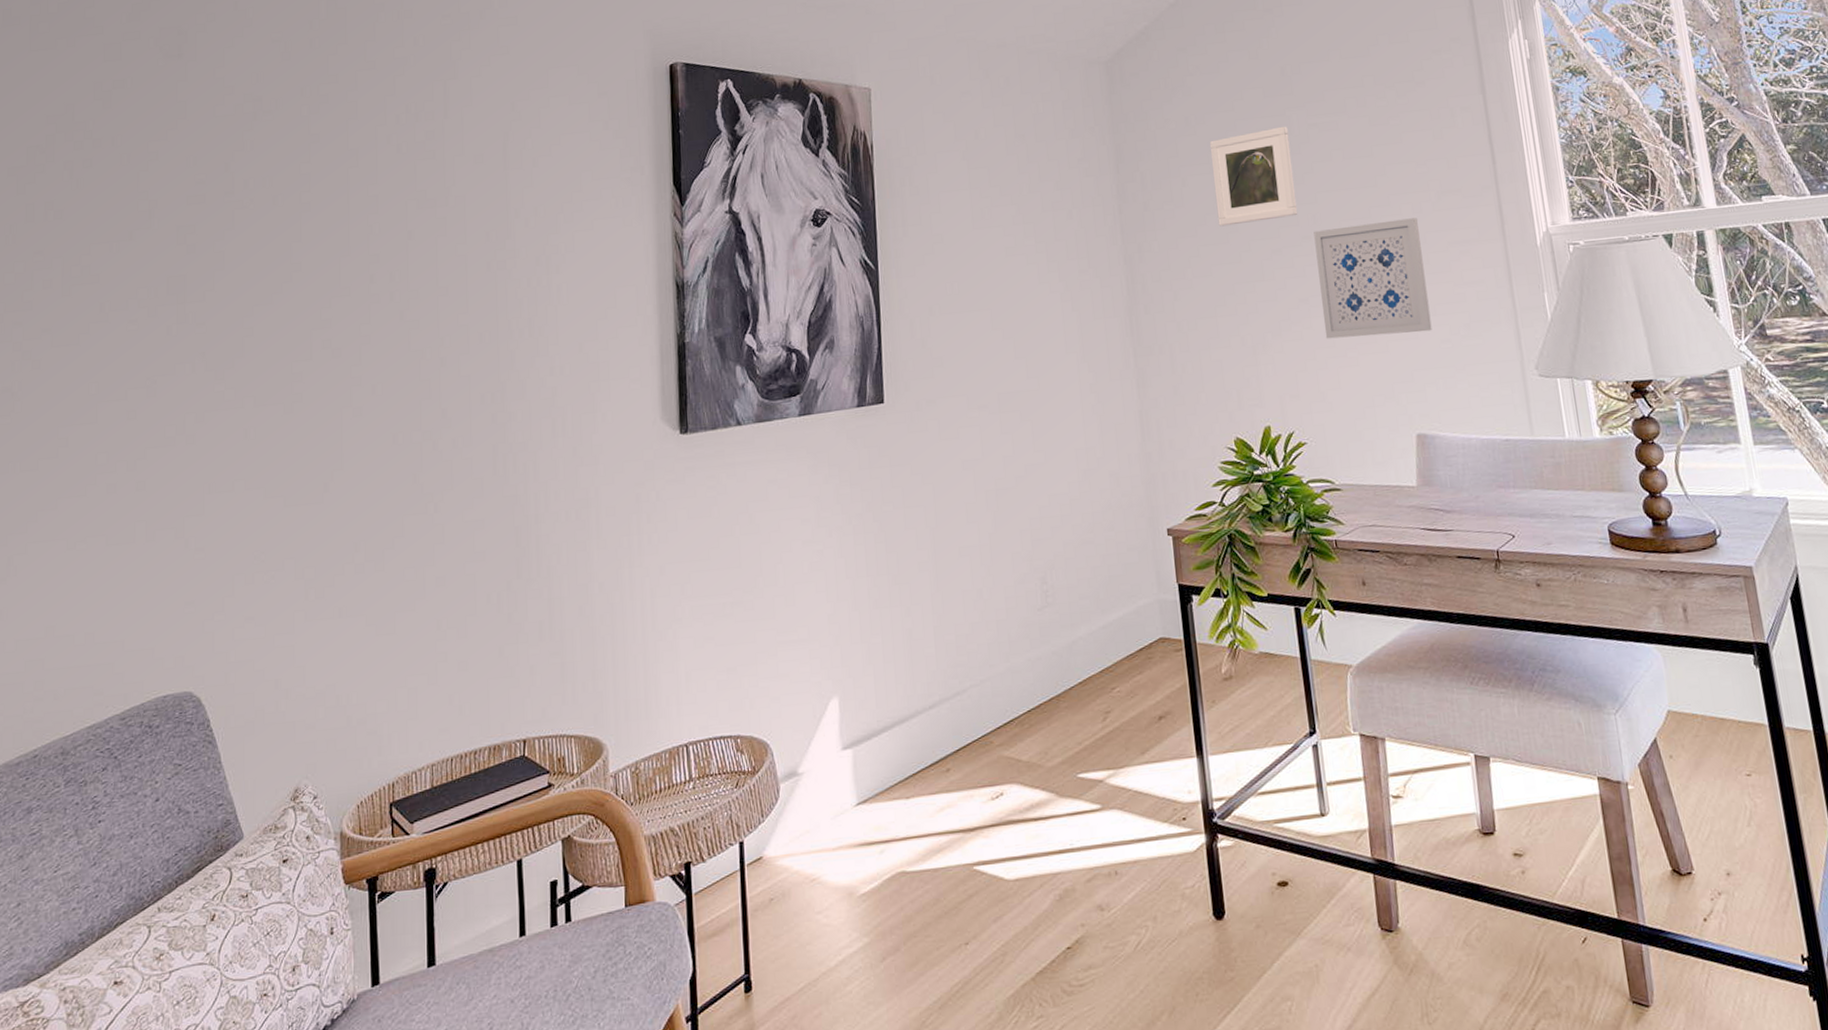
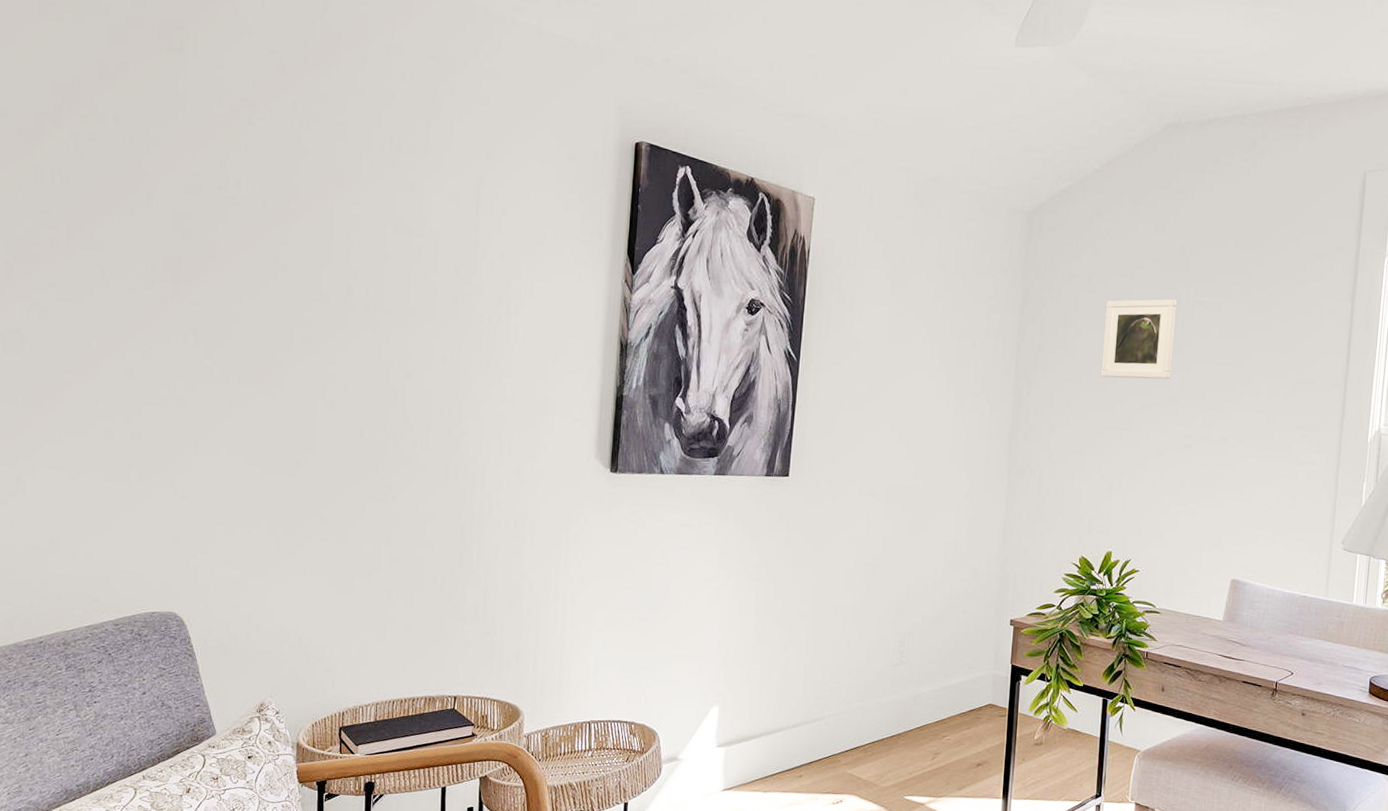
wall art: present [1313,218,1432,339] -> none [1172,395,1271,497]

